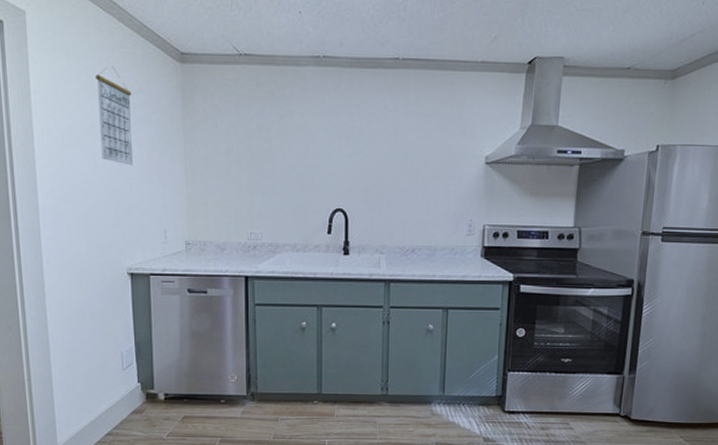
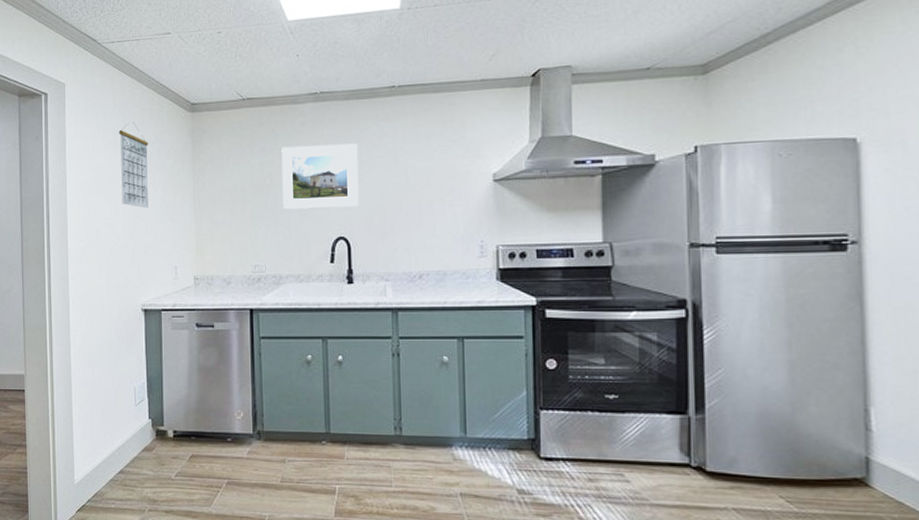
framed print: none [280,111,359,180] -> present [281,143,359,210]

